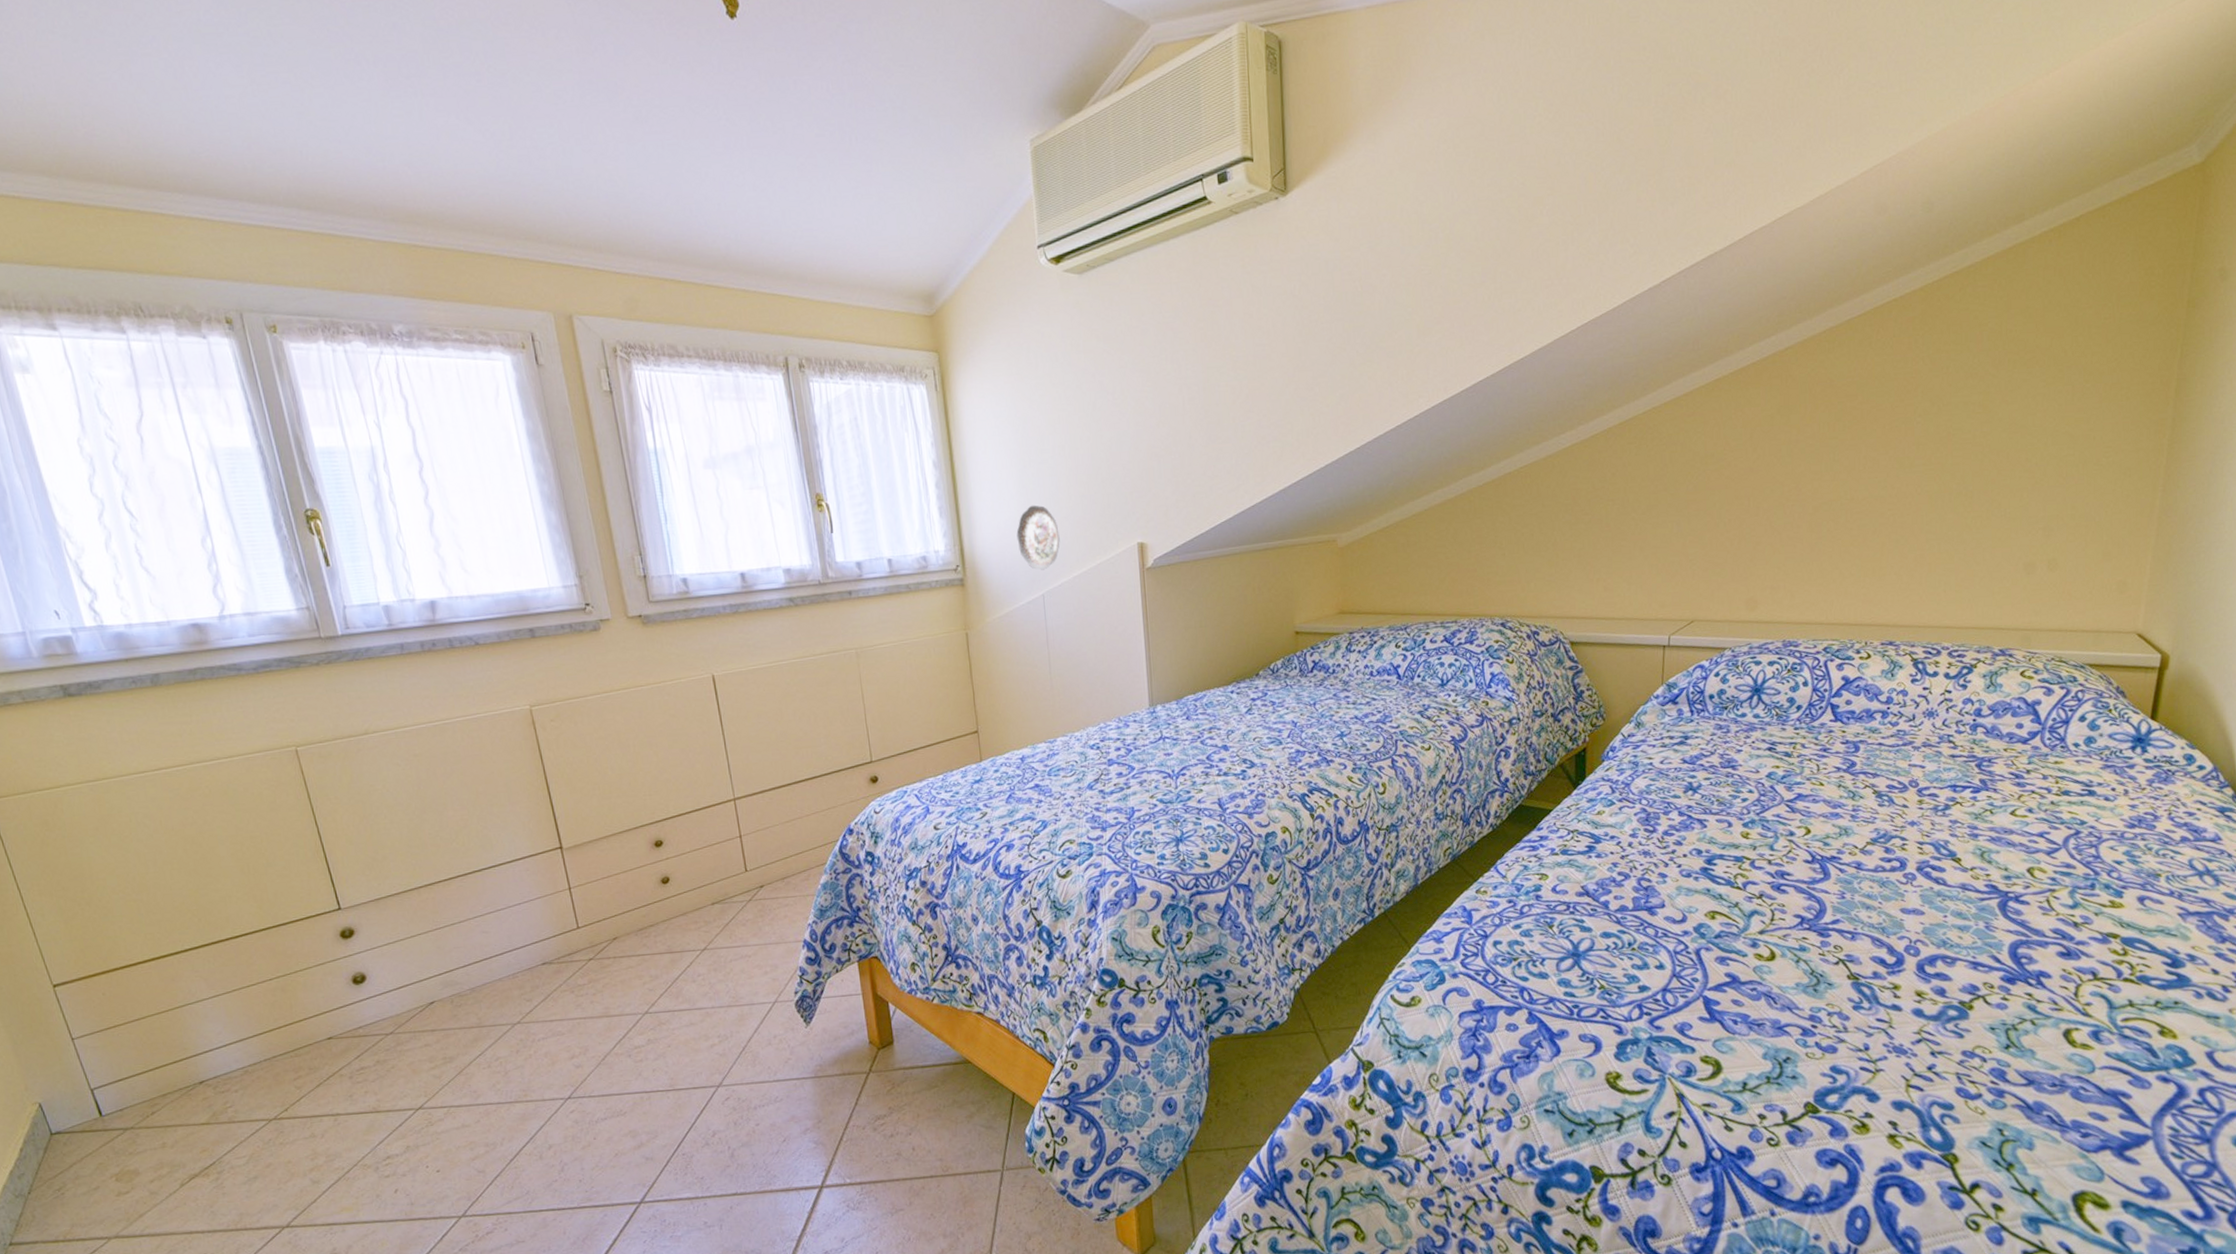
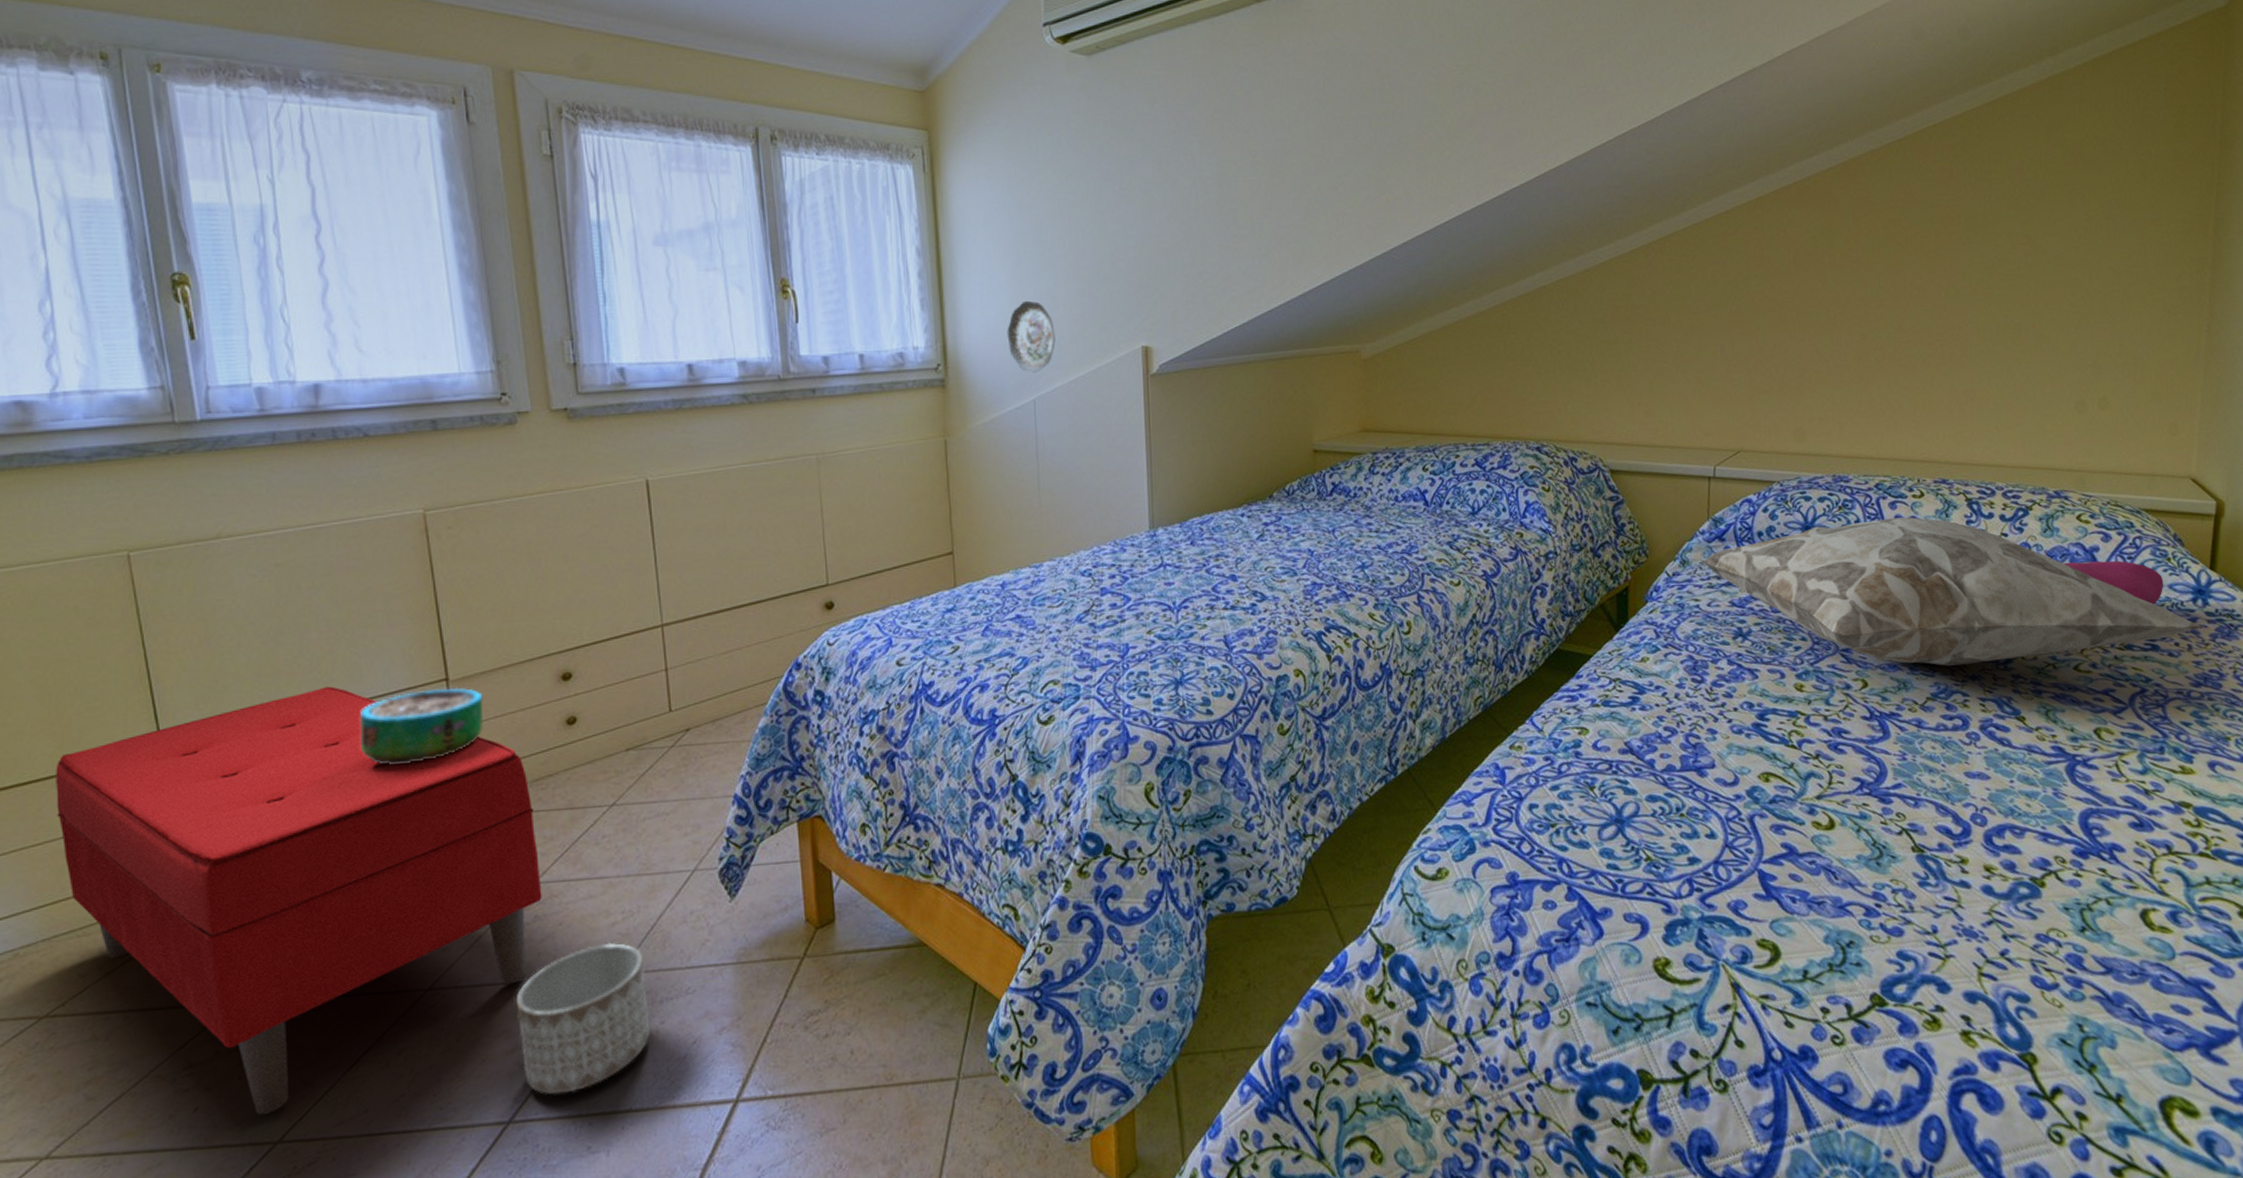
bench: none [259,855,653,1196] -> present [56,686,542,1116]
decorative bowl: none [494,854,594,918] -> present [360,687,484,765]
planter: none [638,1061,749,1182] -> present [515,942,651,1095]
decorative pillow: none [1655,677,2142,813] -> present [1701,517,2204,666]
cushion: none [2005,713,2104,754] -> present [2063,560,2164,605]

